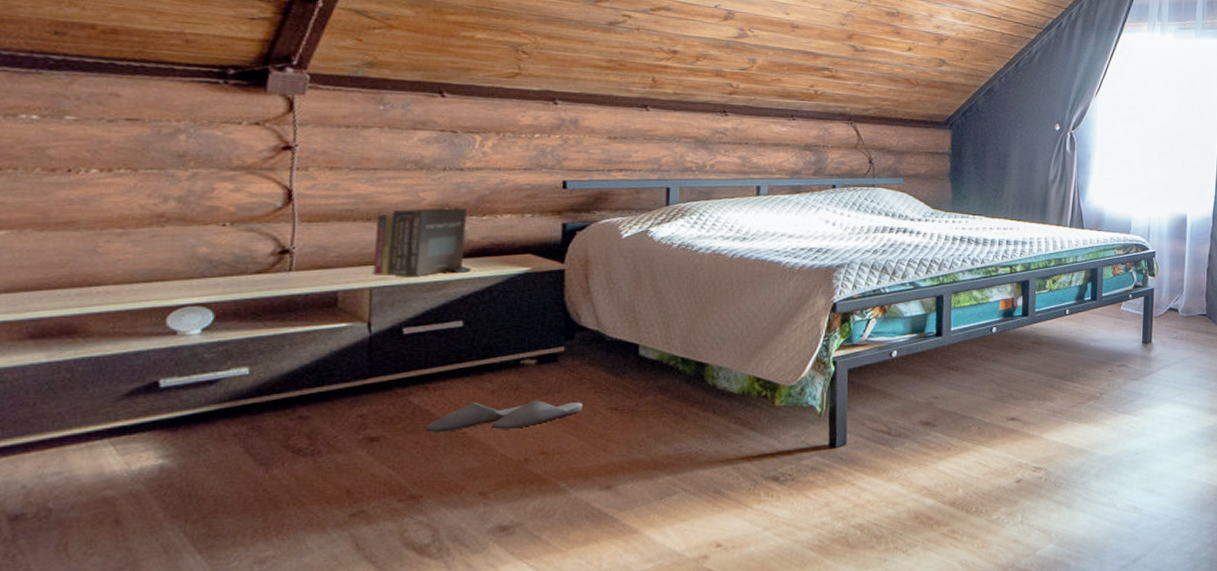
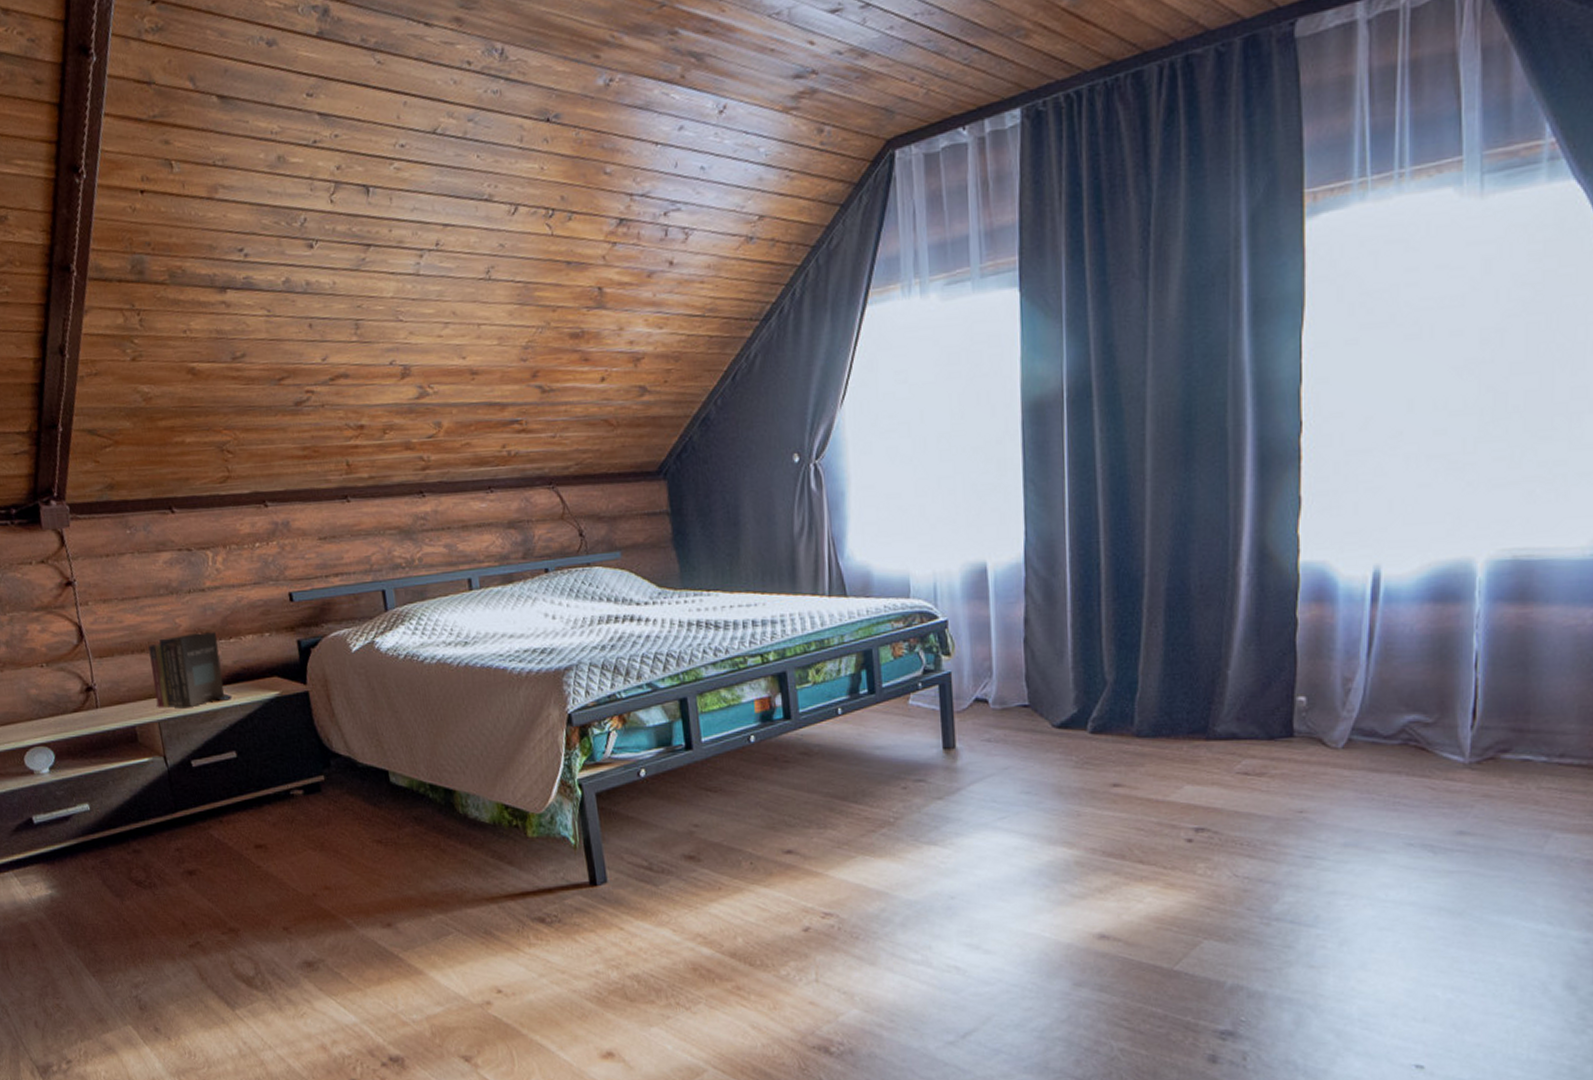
slippers: present [425,400,582,432] -> none [227,833,351,866]

